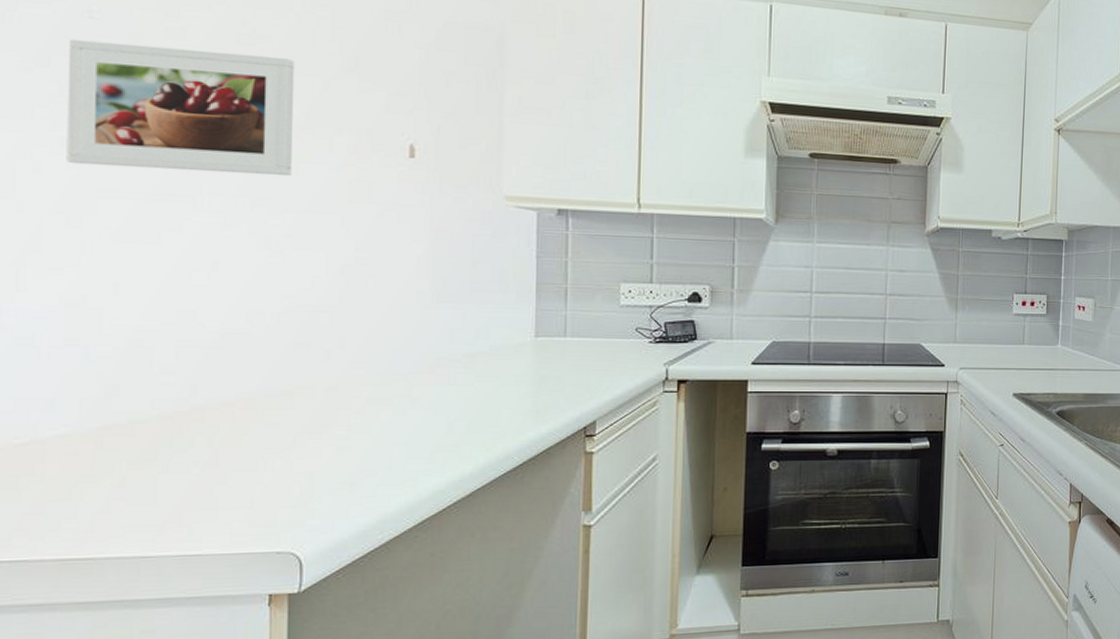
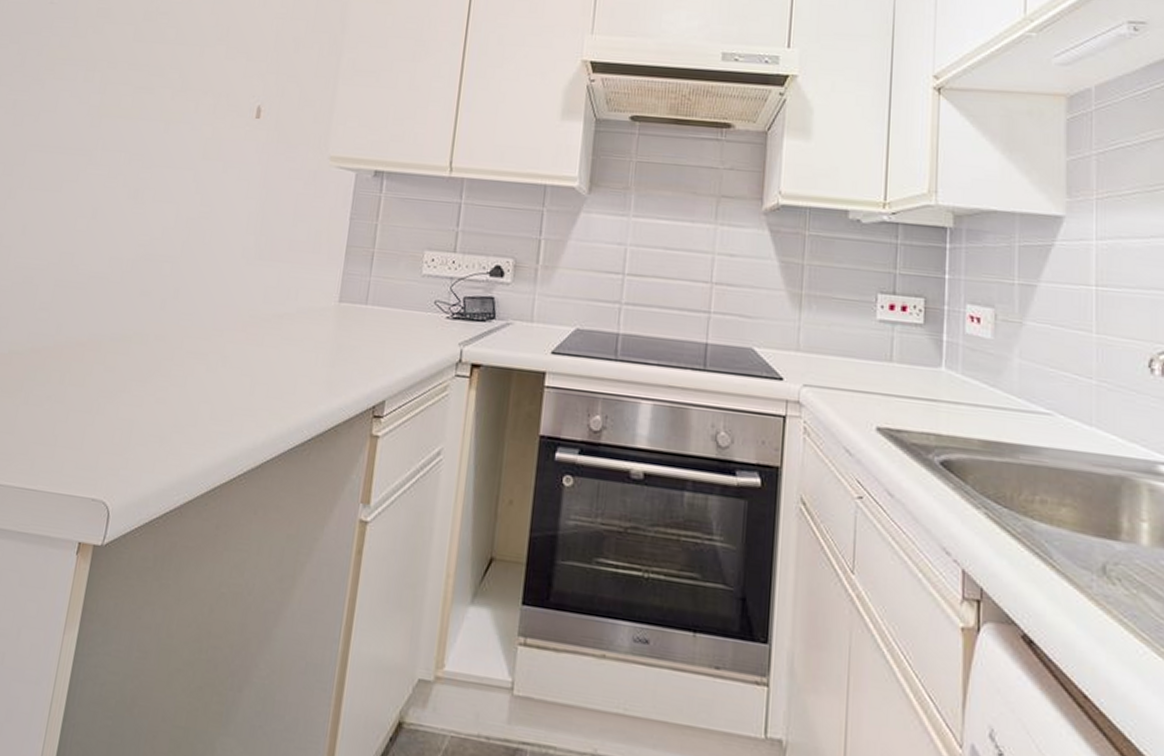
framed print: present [66,39,295,177] -> none [13,20,182,135]

